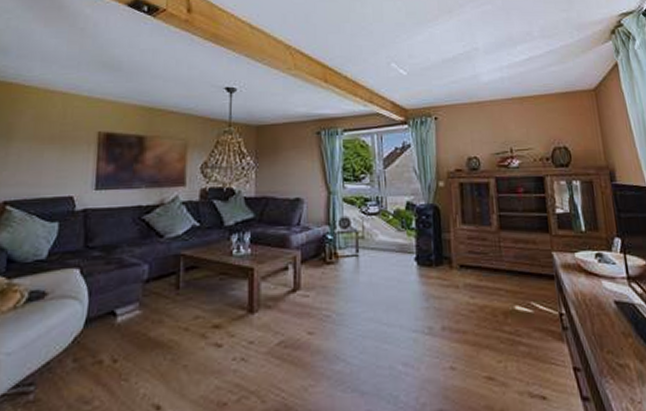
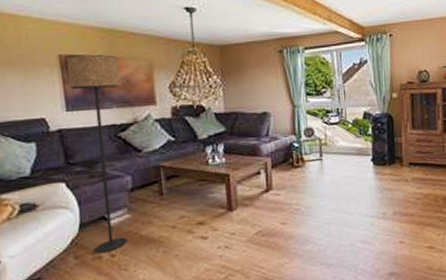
floor lamp: none [97,132,154,358] -> present [66,54,128,254]

